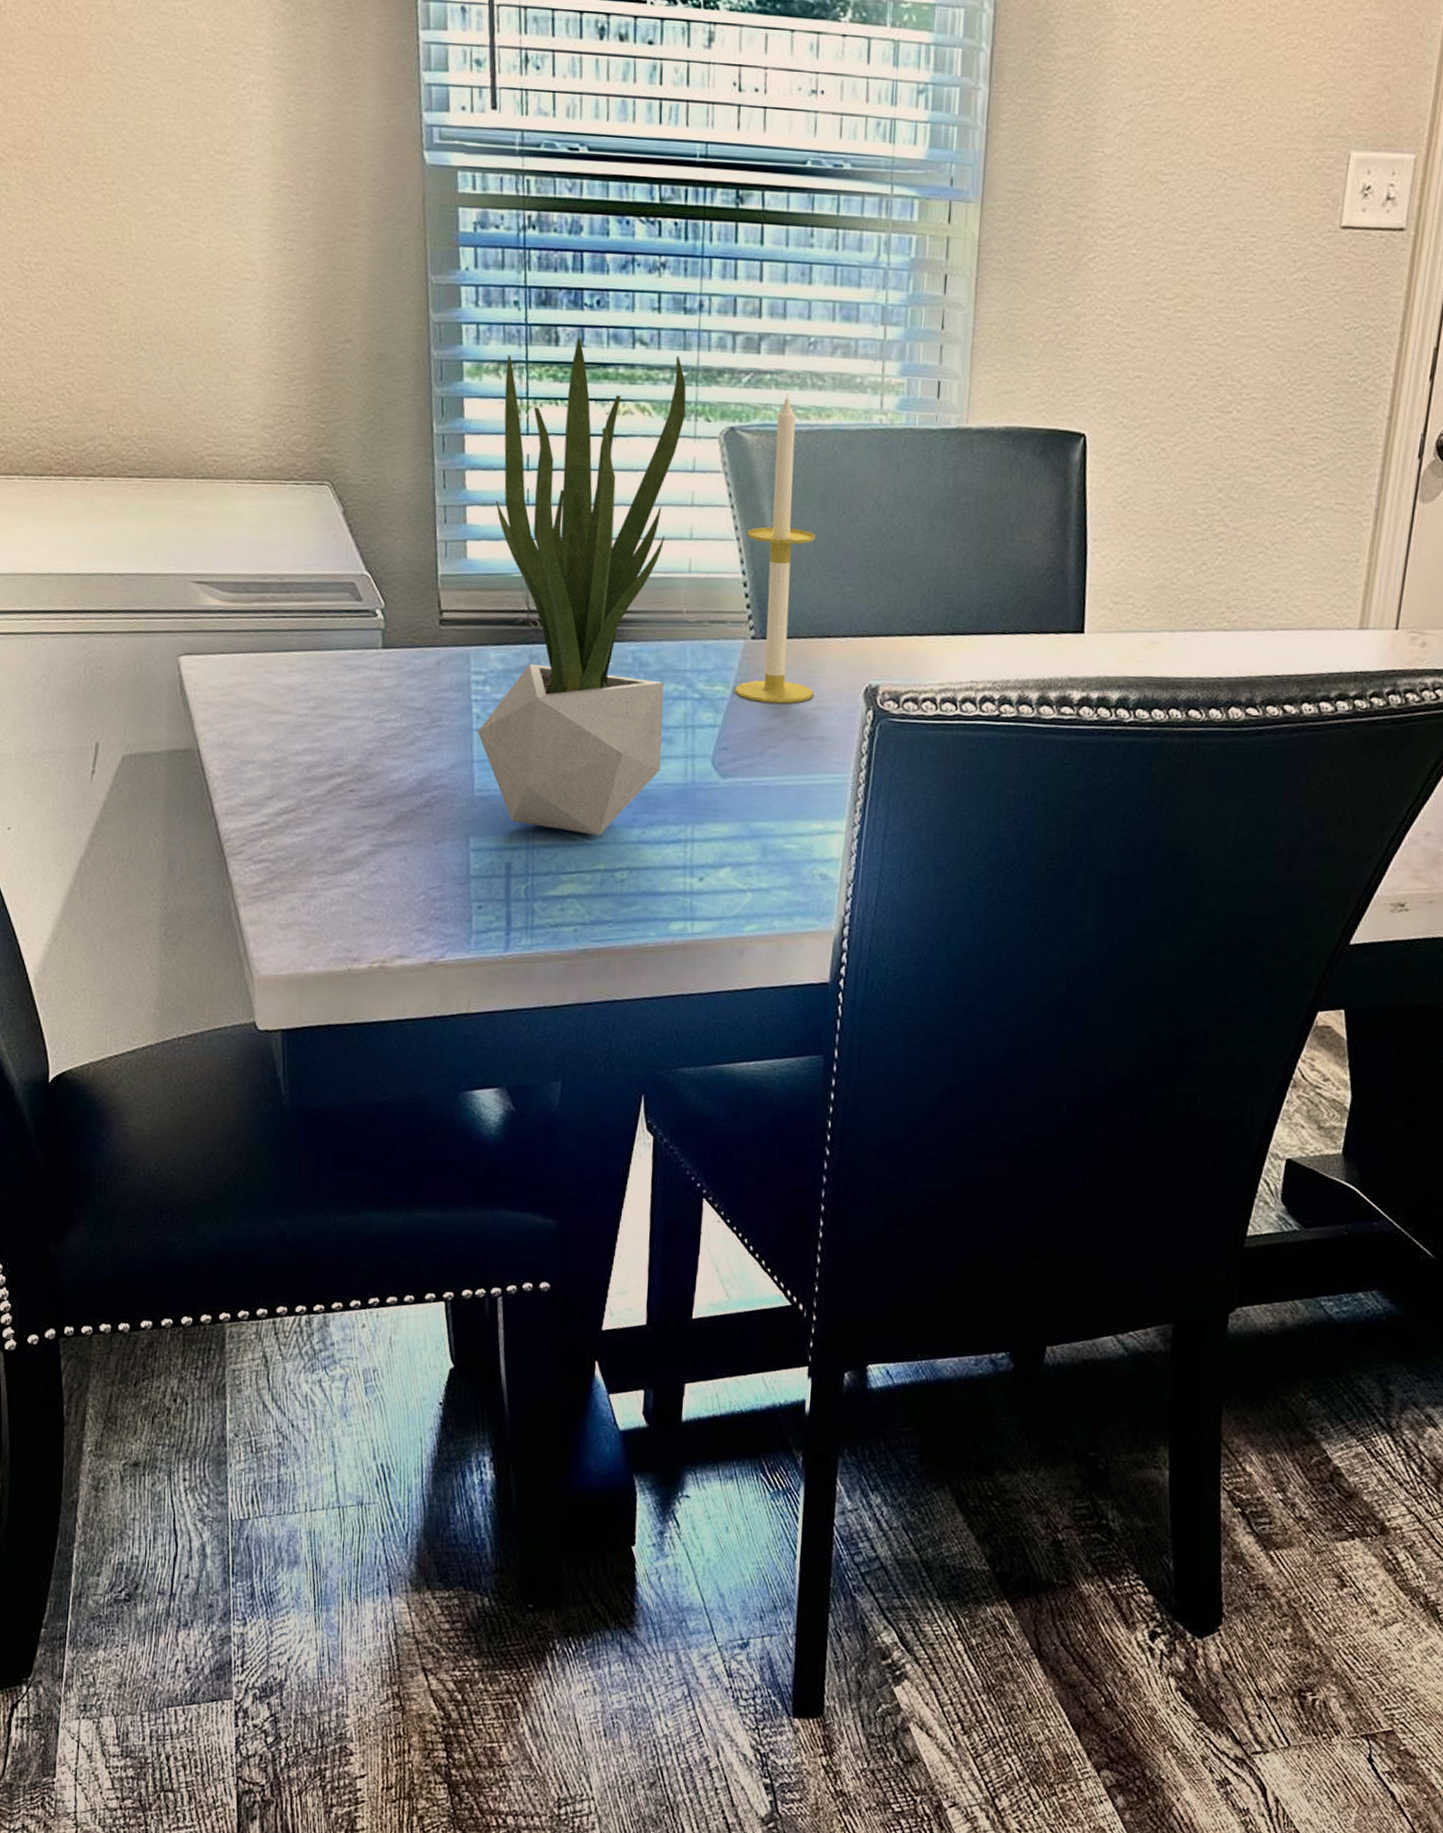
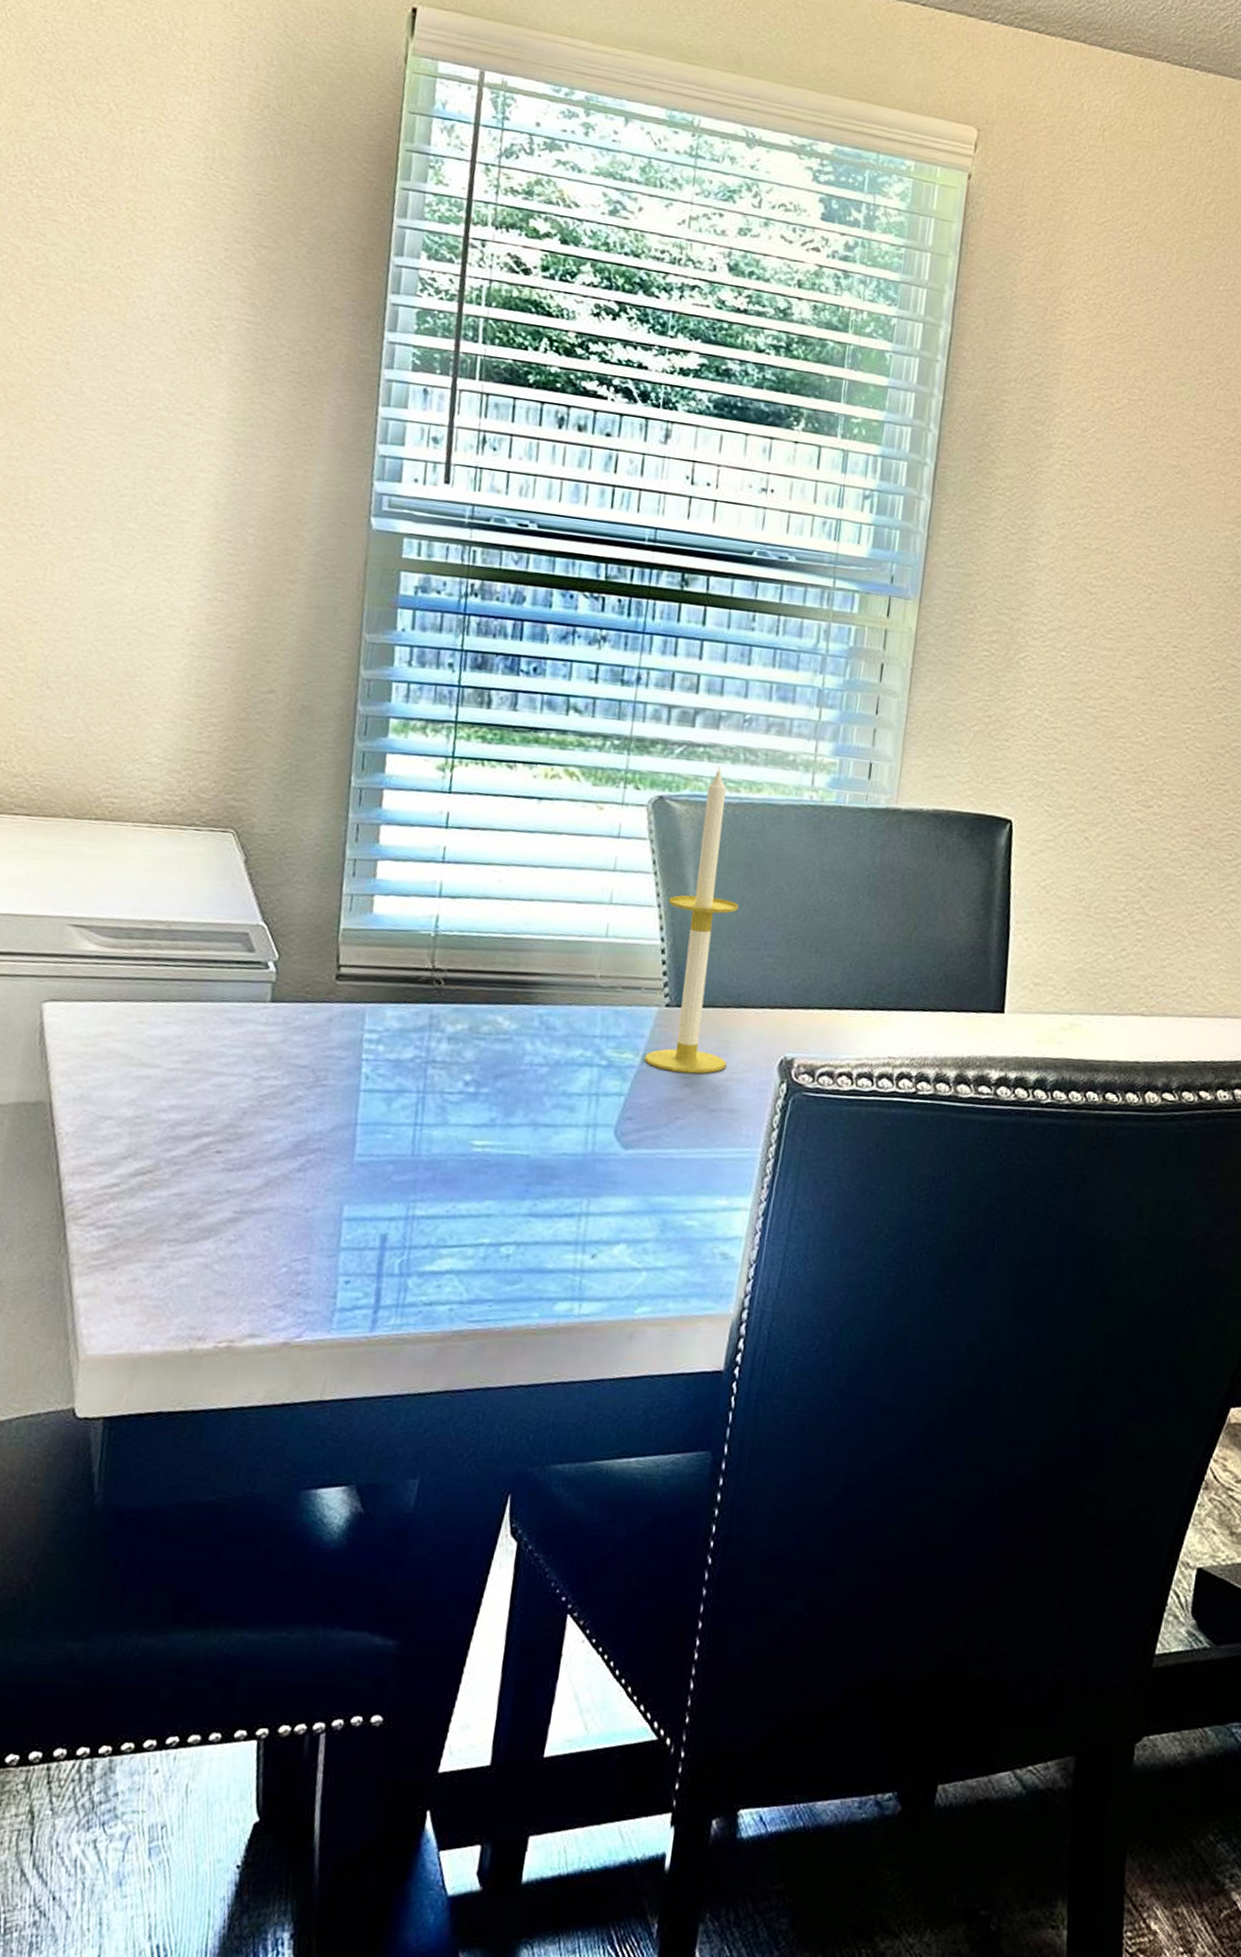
potted plant: present [478,338,687,836] -> none [365,703,618,1207]

